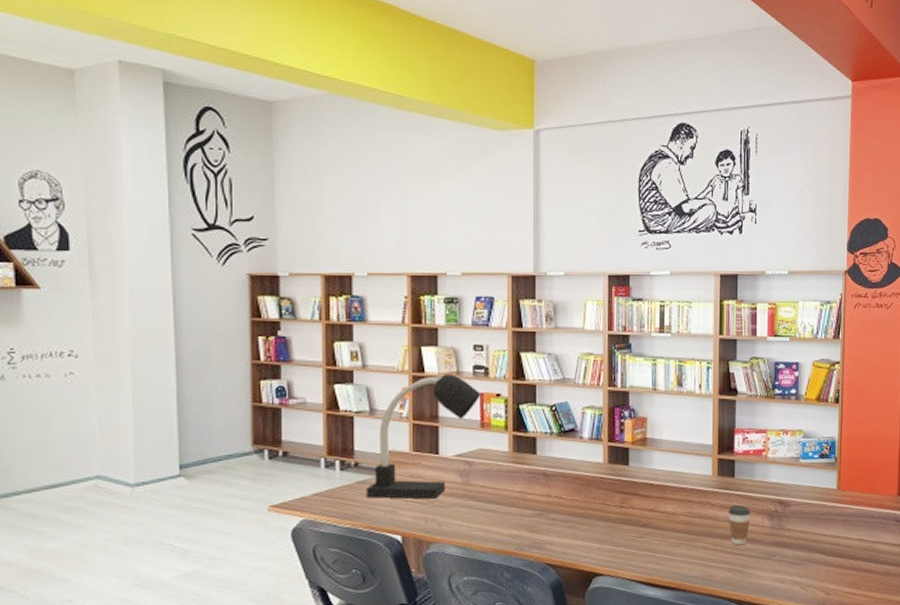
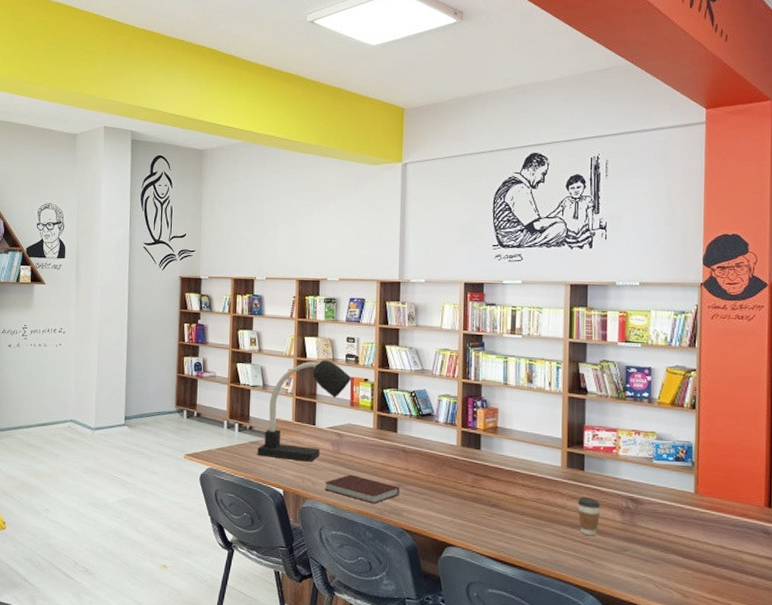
notebook: none [452,508,541,540] -> present [324,474,400,504]

